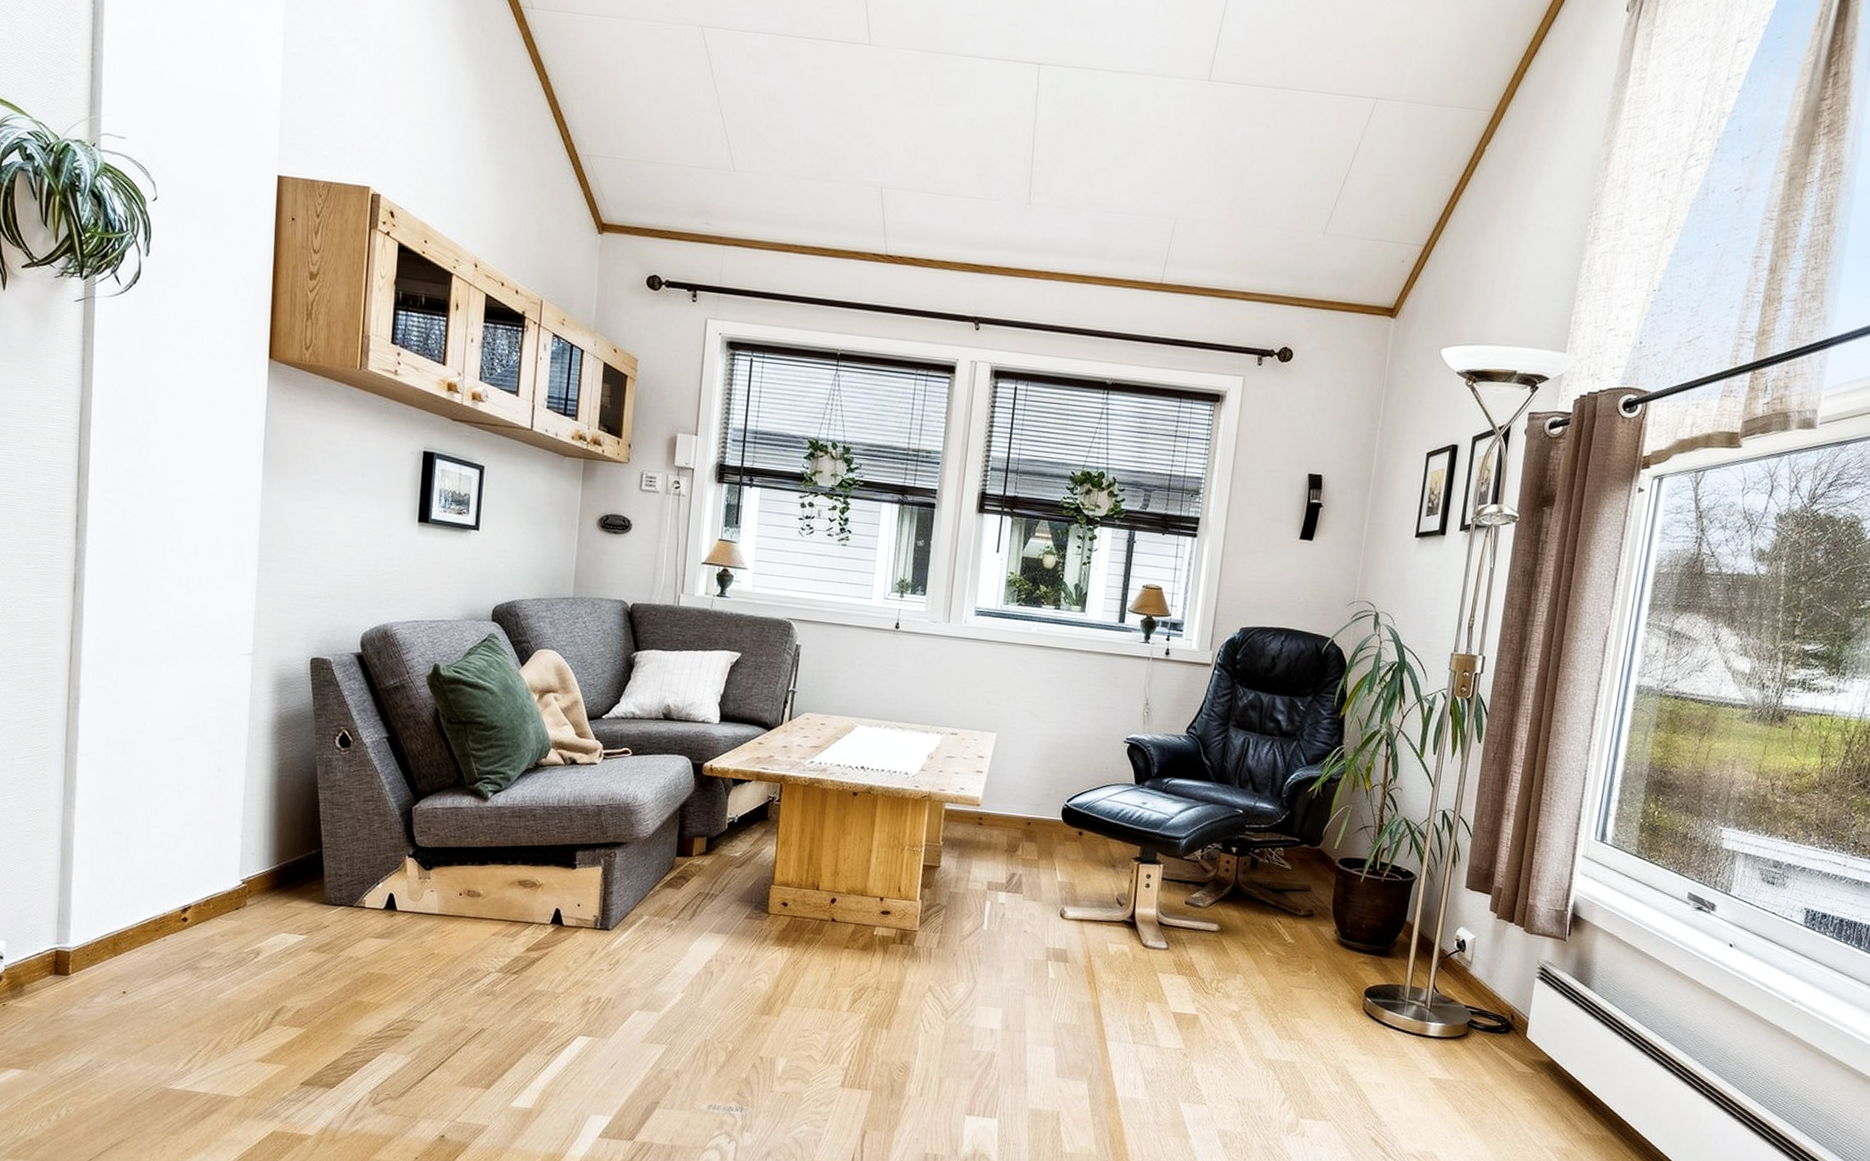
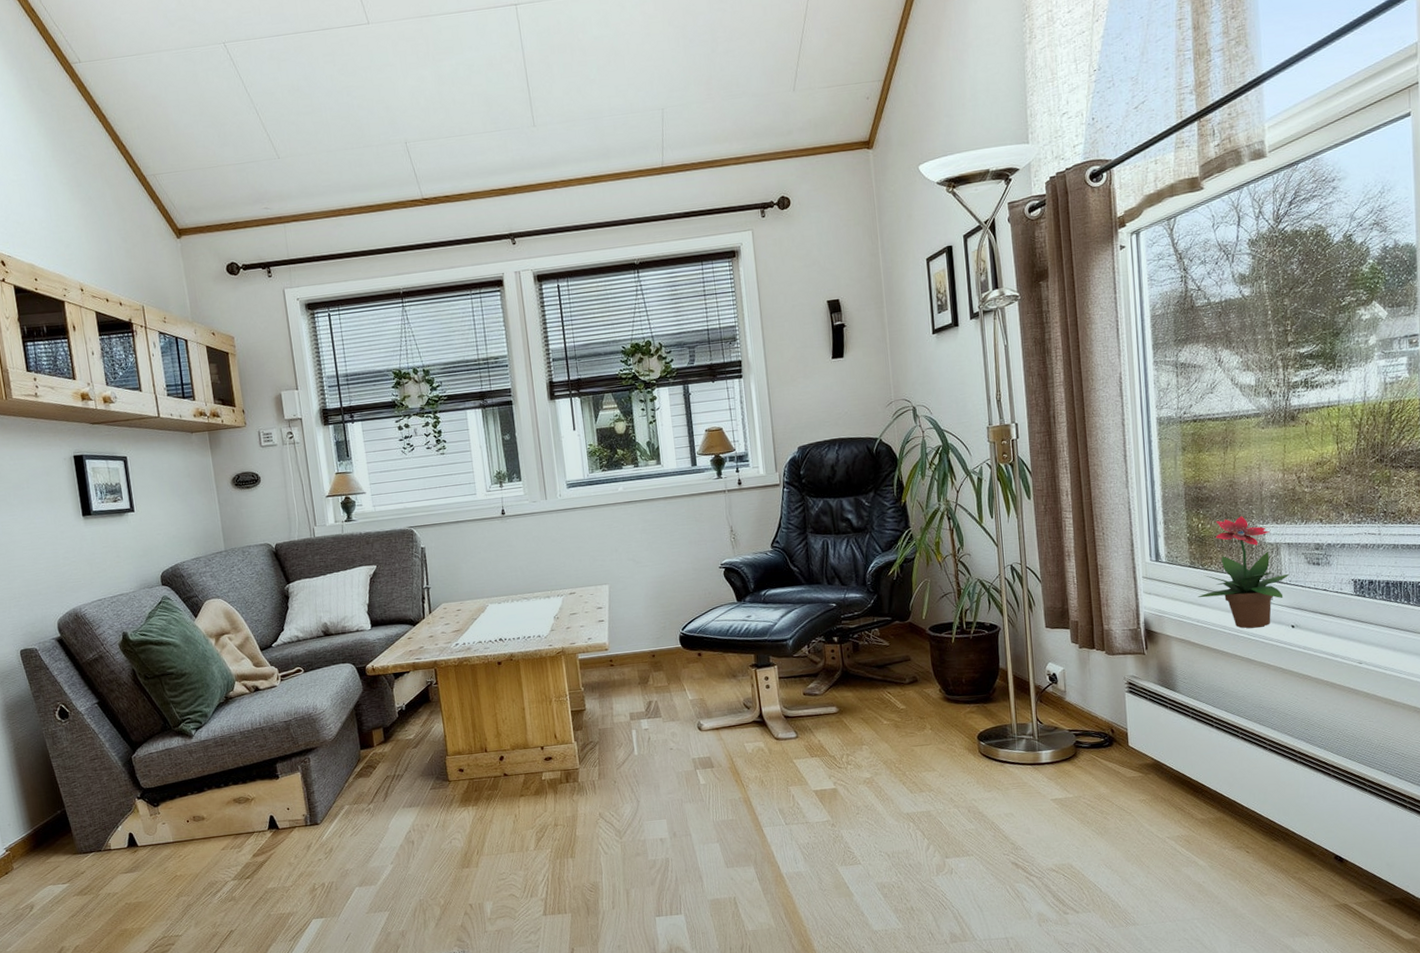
potted flower: none [1637,811,1740,939] -> present [1198,516,1289,629]

